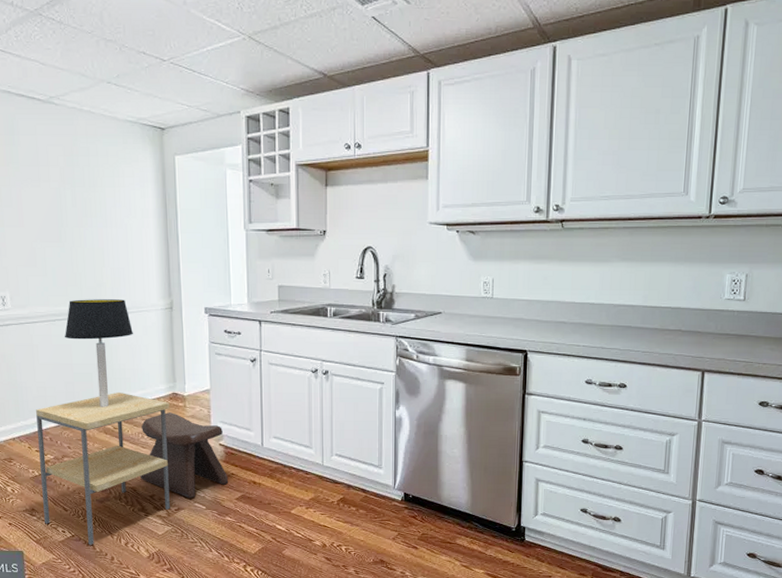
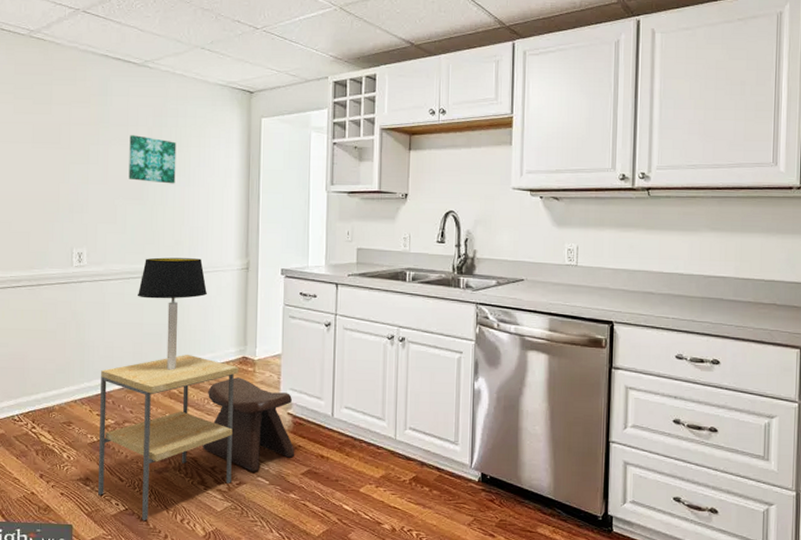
wall art: none [41,176,93,225] -> present [128,135,177,184]

